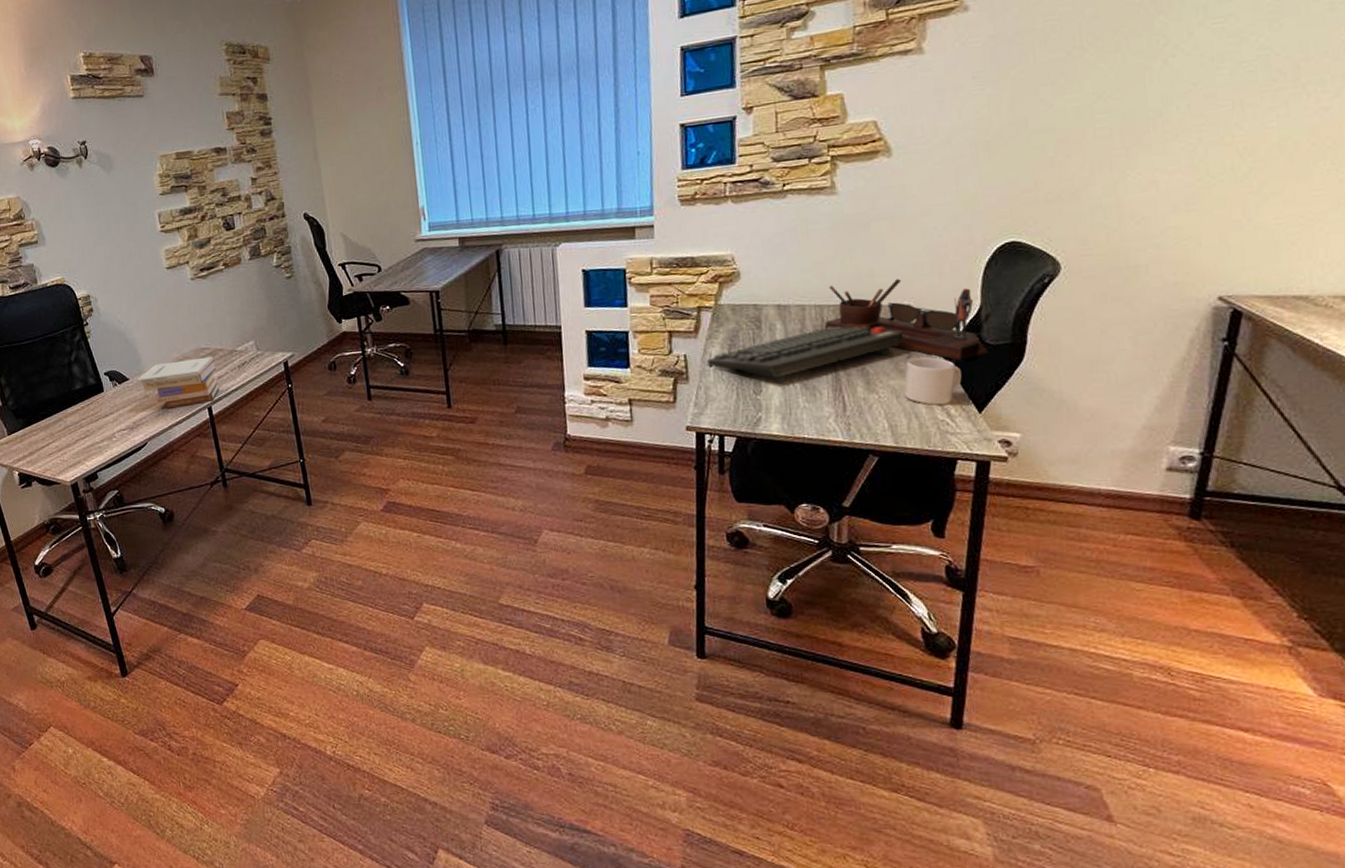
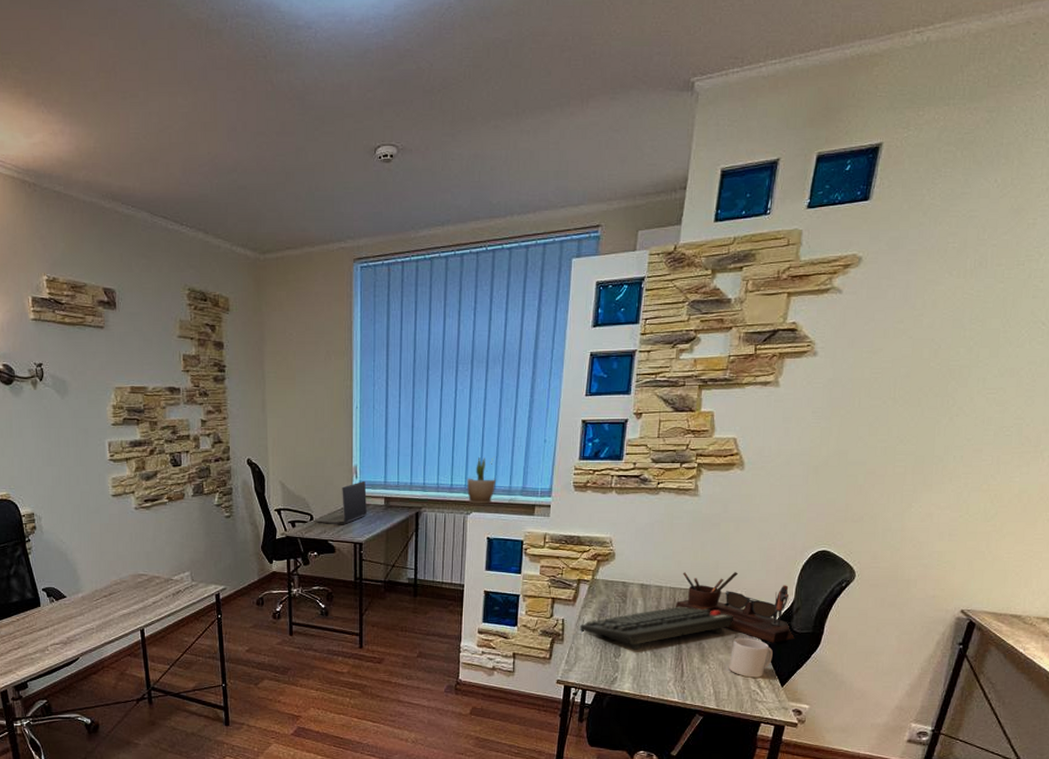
books: present [136,356,219,409] -> none [73,583,152,628]
laptop computer: none [382,222,440,275] -> present [314,480,367,525]
potted plant: none [551,178,586,235] -> present [467,456,496,505]

